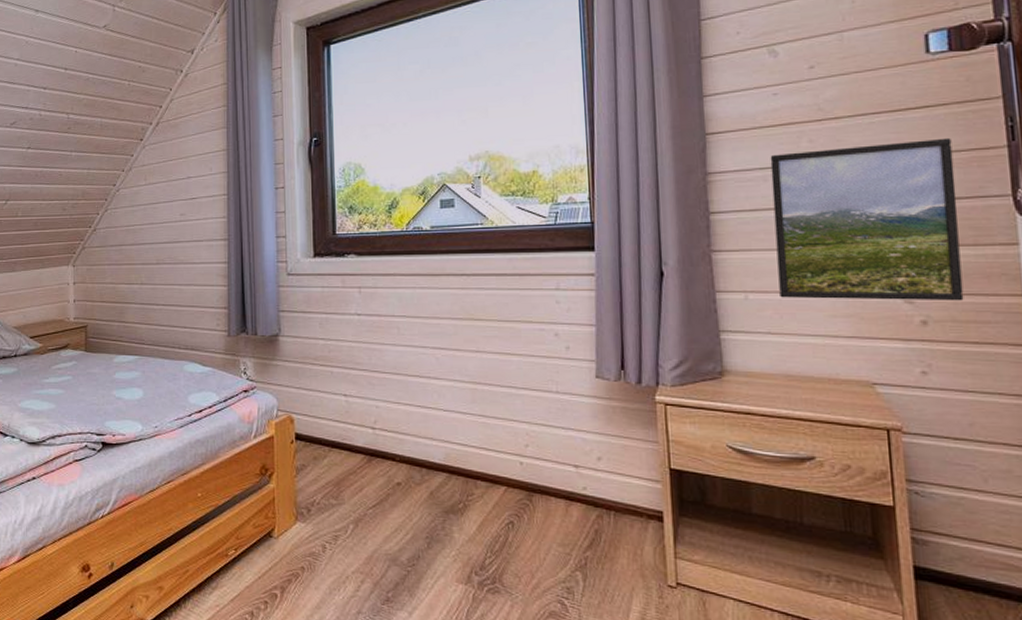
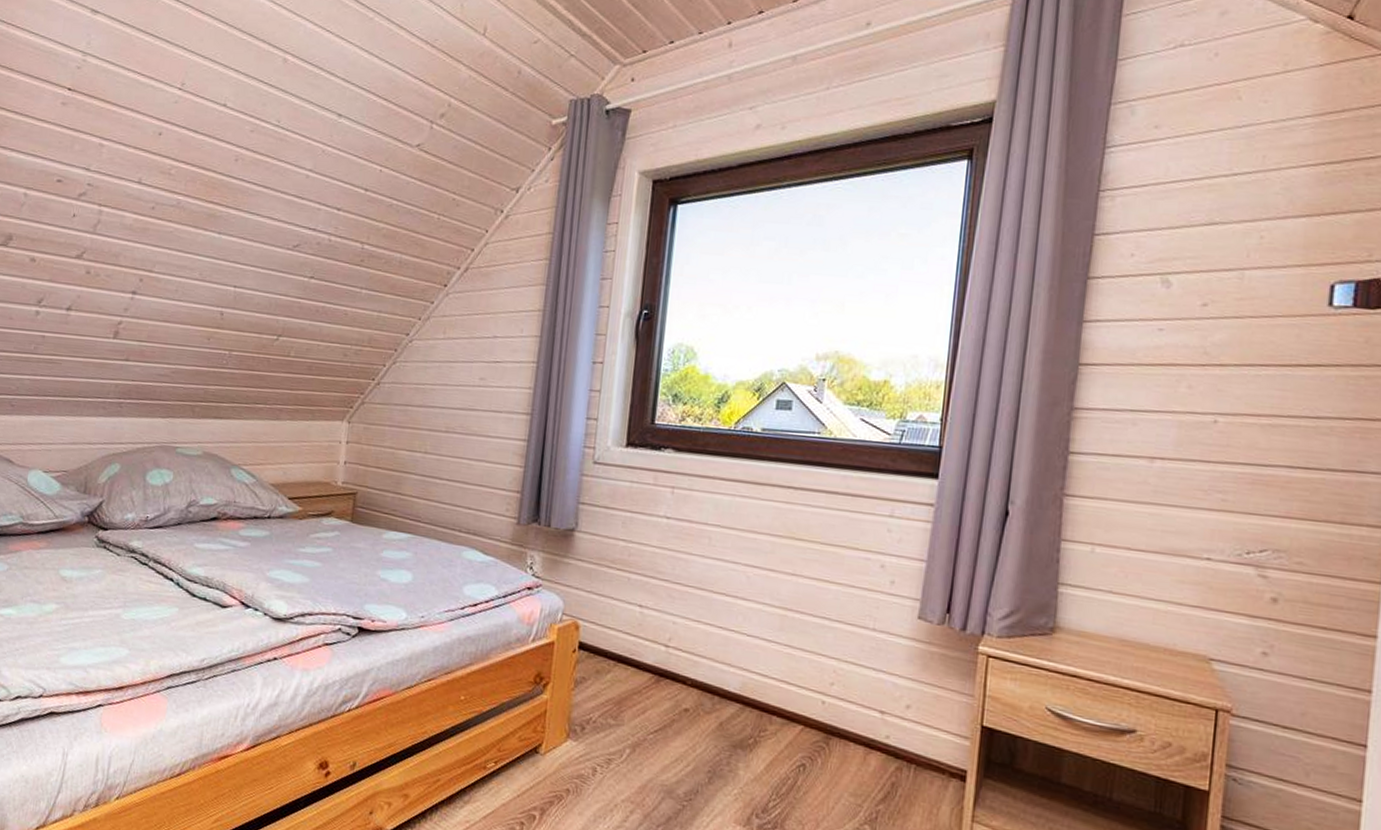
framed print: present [770,137,964,301] -> none [1128,396,1338,582]

